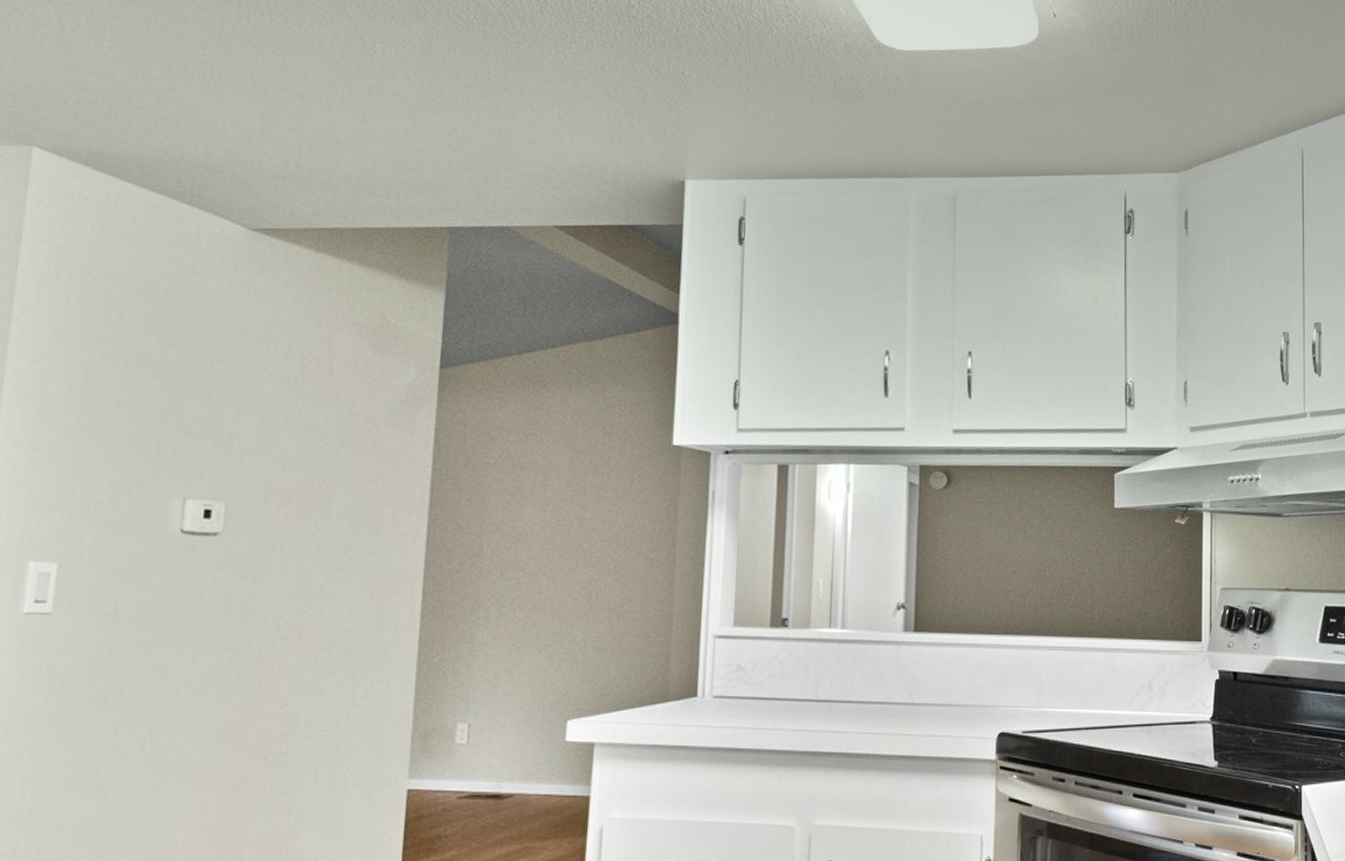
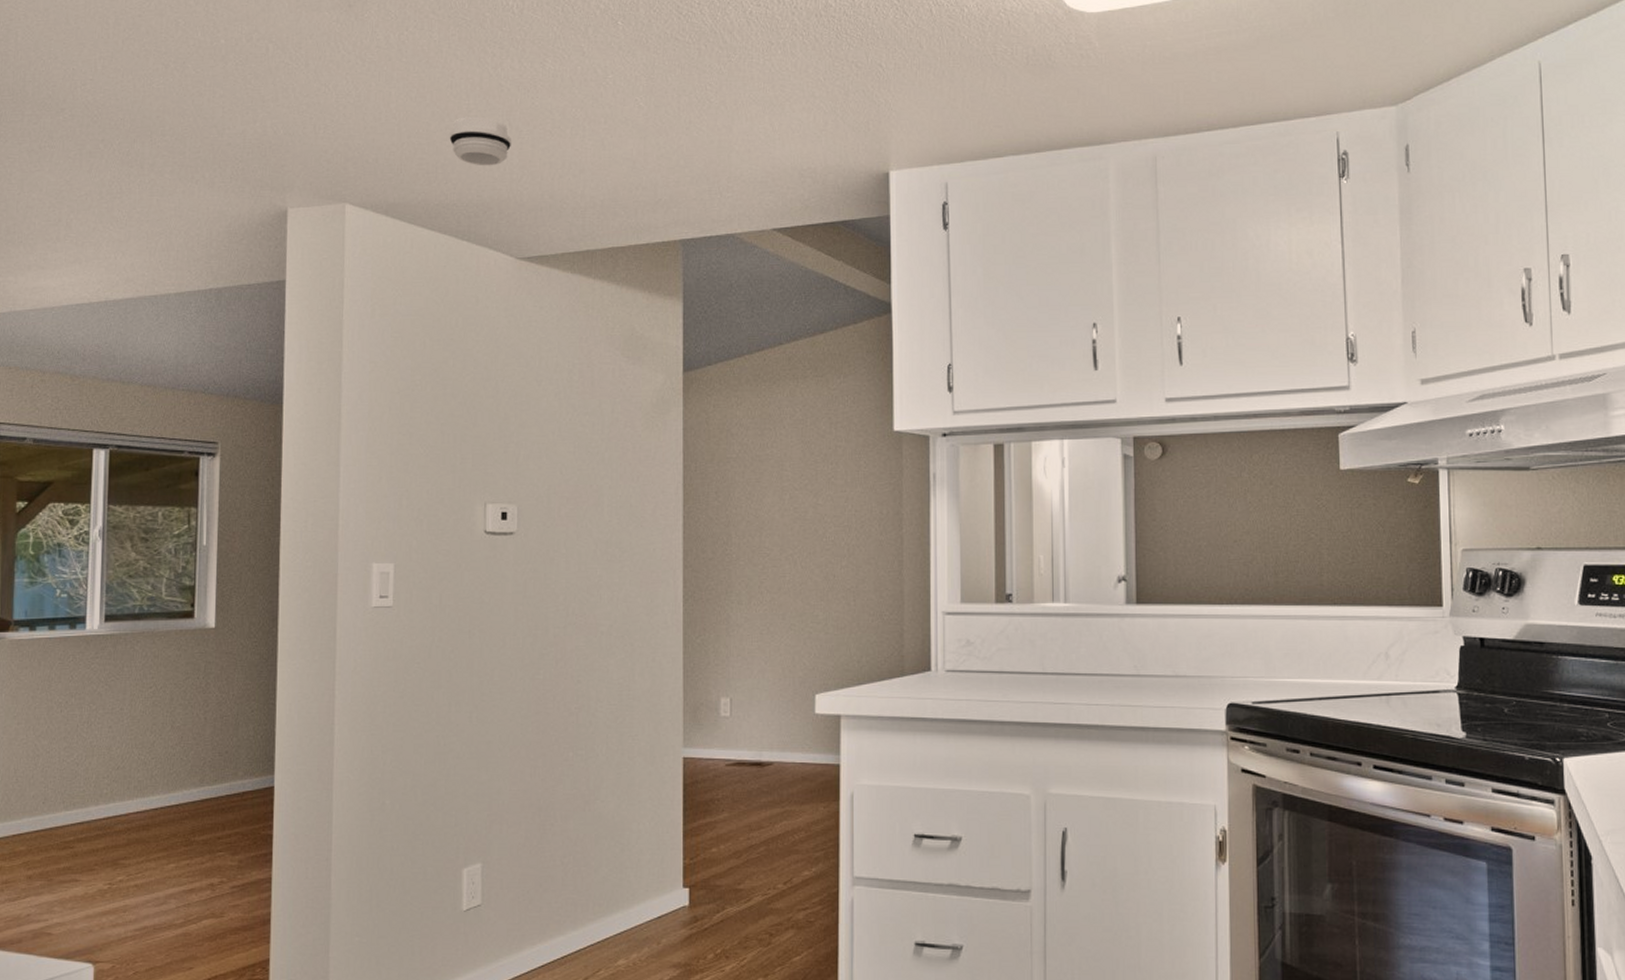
smoke detector: none [175,67,254,125] -> present [449,116,512,166]

